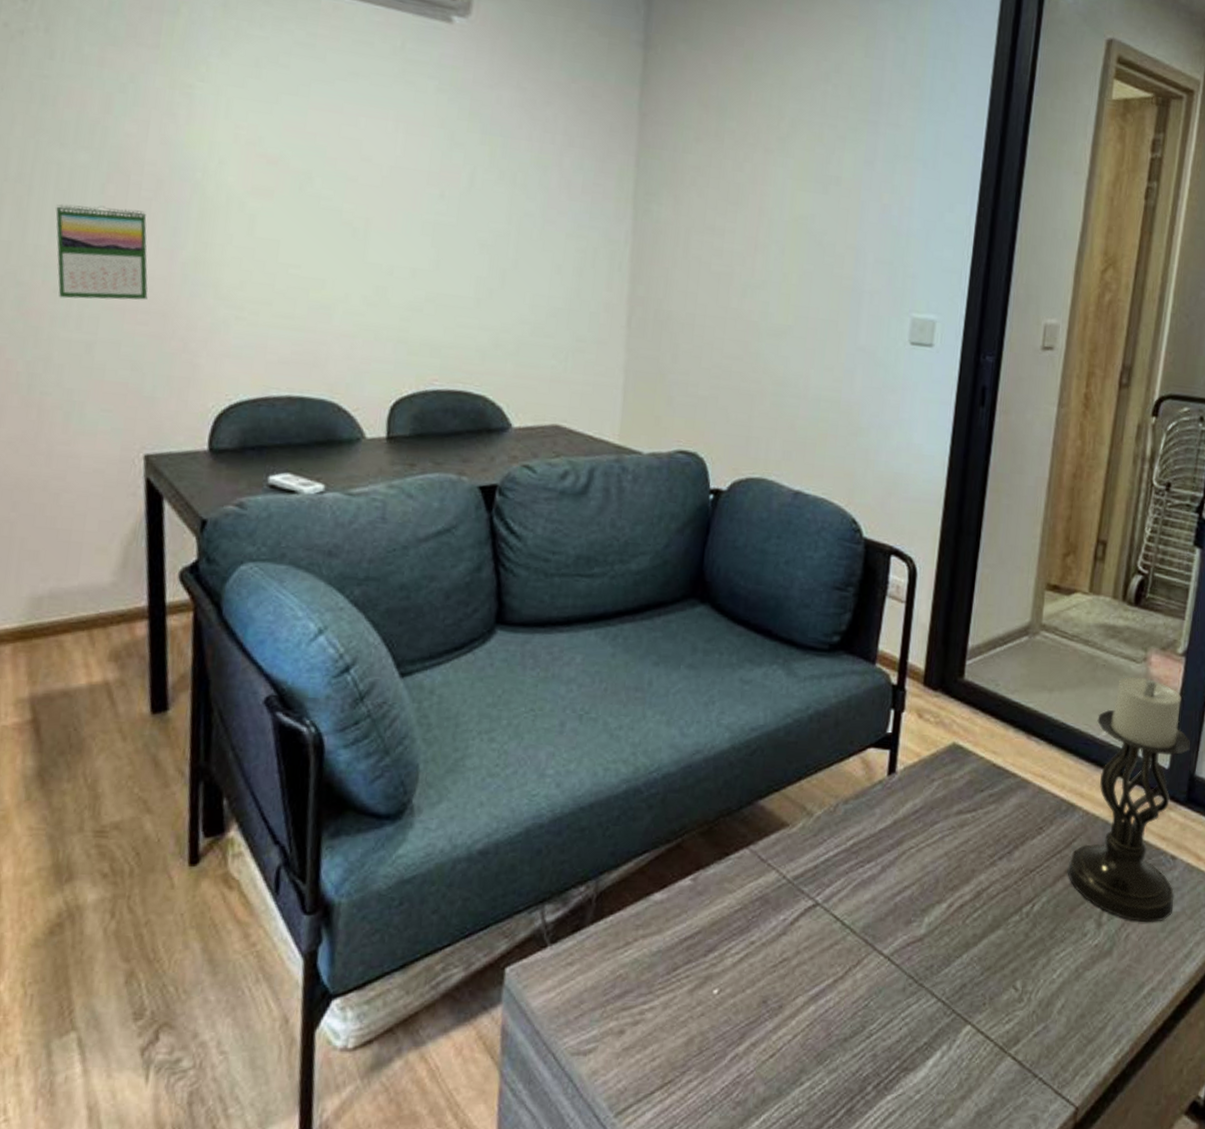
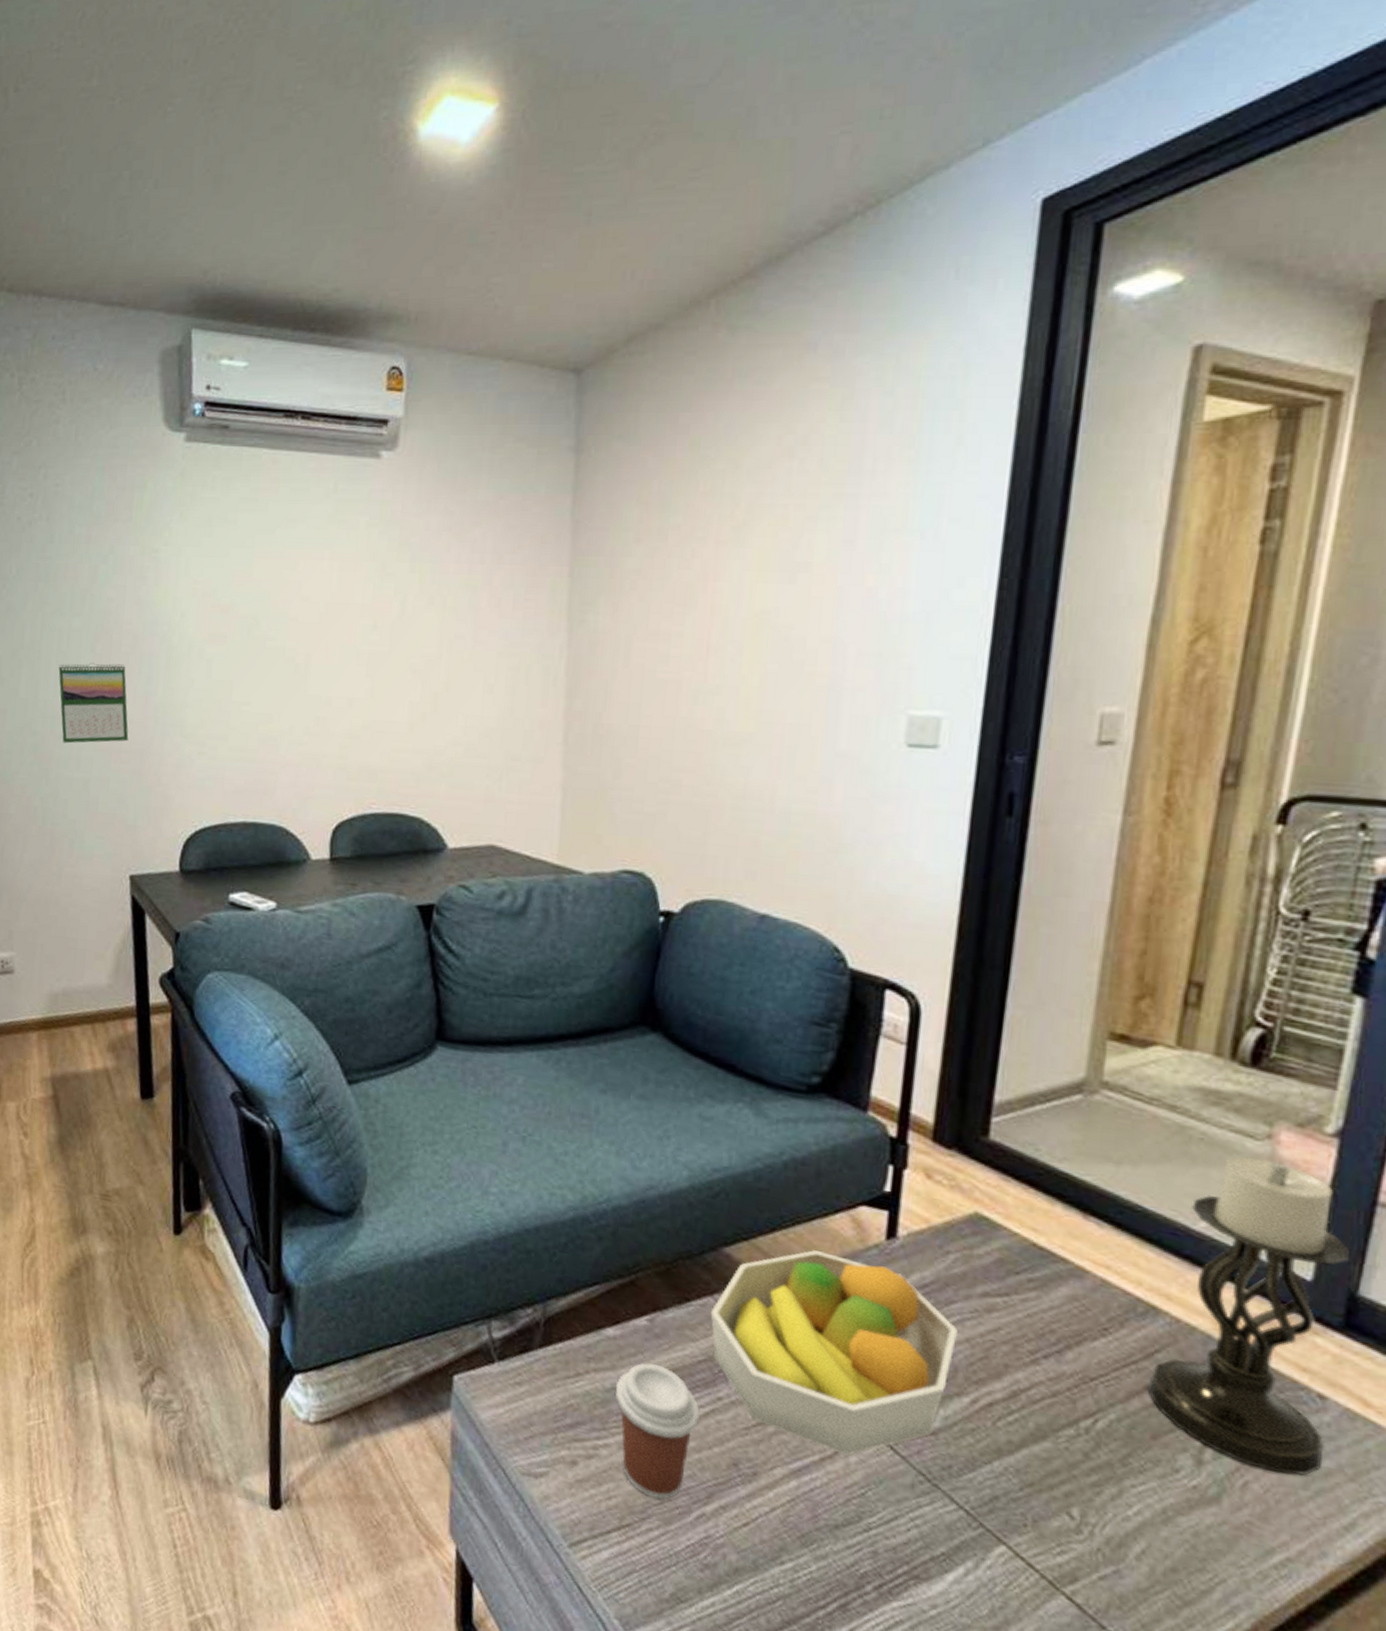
coffee cup: none [661,921,735,1051] -> present [615,1363,700,1500]
fruit bowl: none [746,793,939,973] -> present [710,1250,958,1456]

